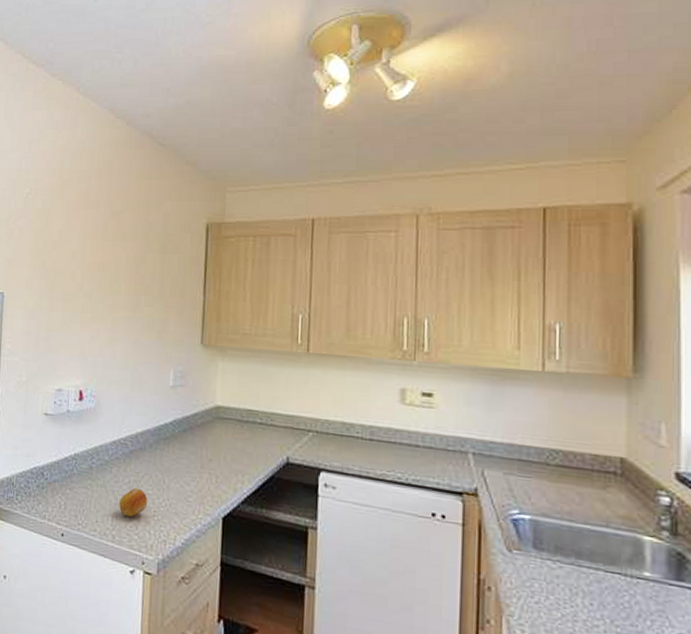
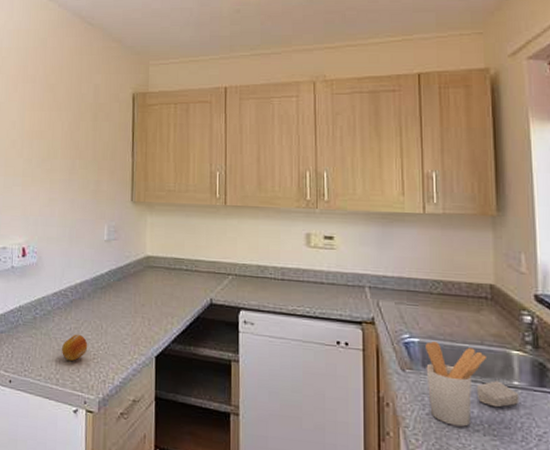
utensil holder: none [537,520,612,621] -> present [425,341,486,427]
soap bar: none [597,569,651,601] -> present [476,380,520,408]

